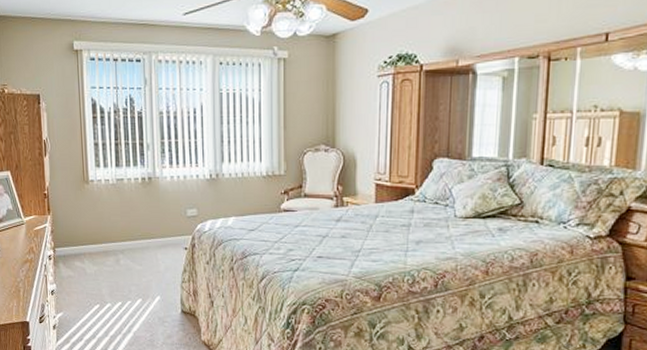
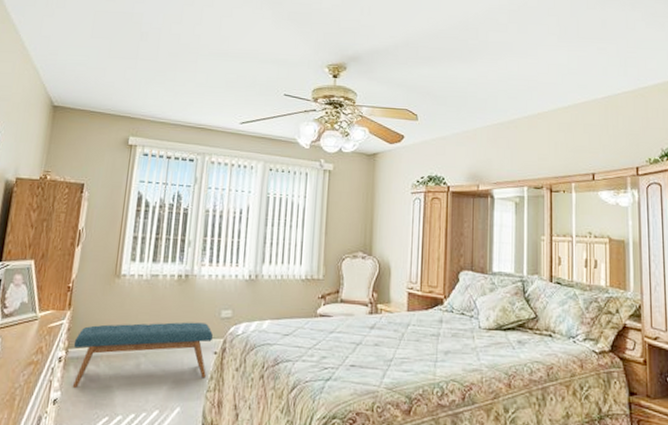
bench: none [58,221,181,282] -> present [72,322,213,389]

